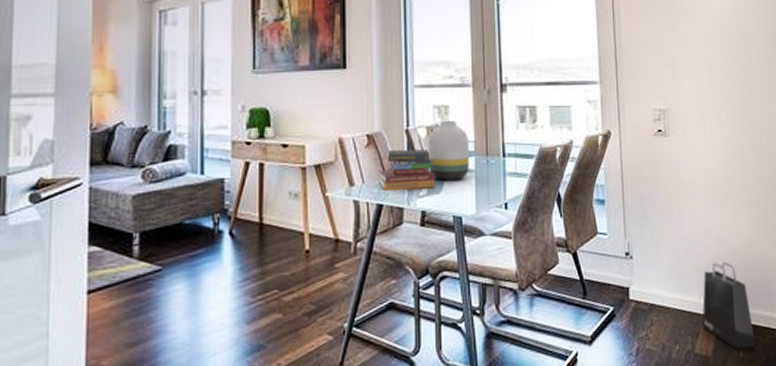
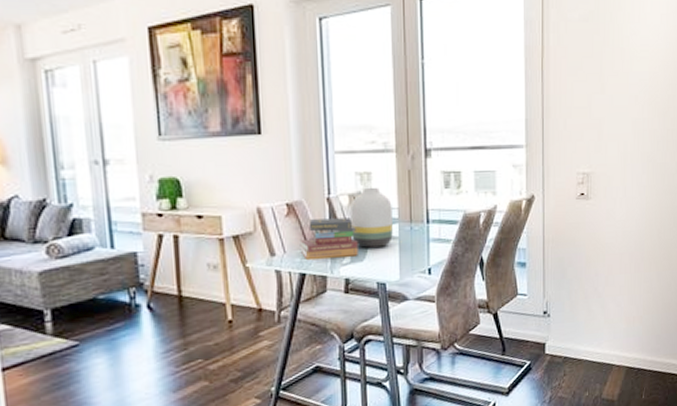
shopping bag: present [702,261,756,350] -> none [610,316,657,394]

